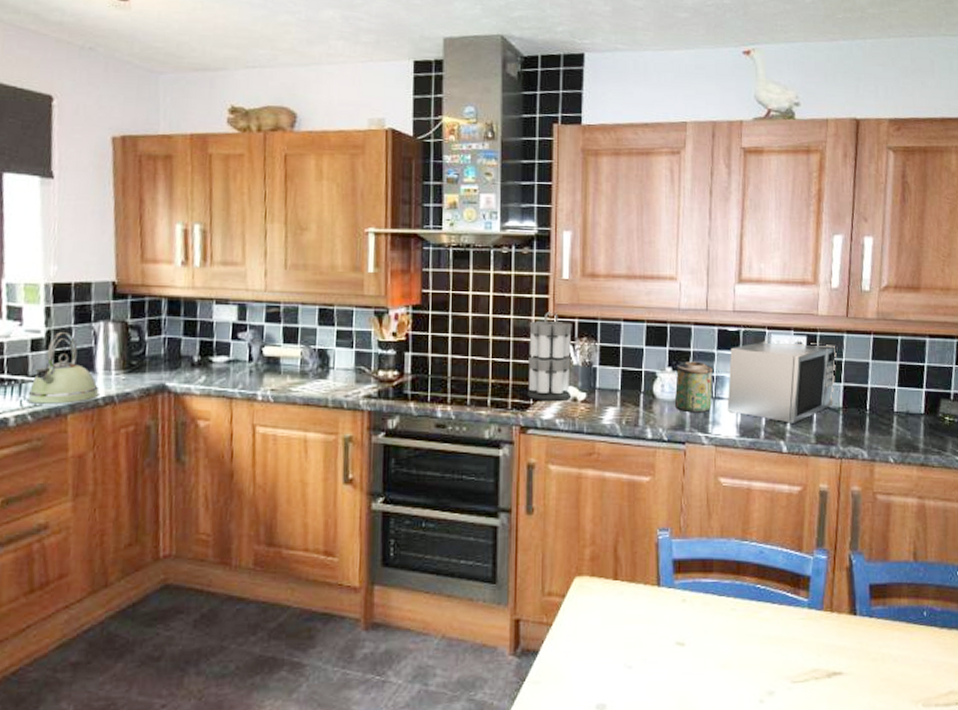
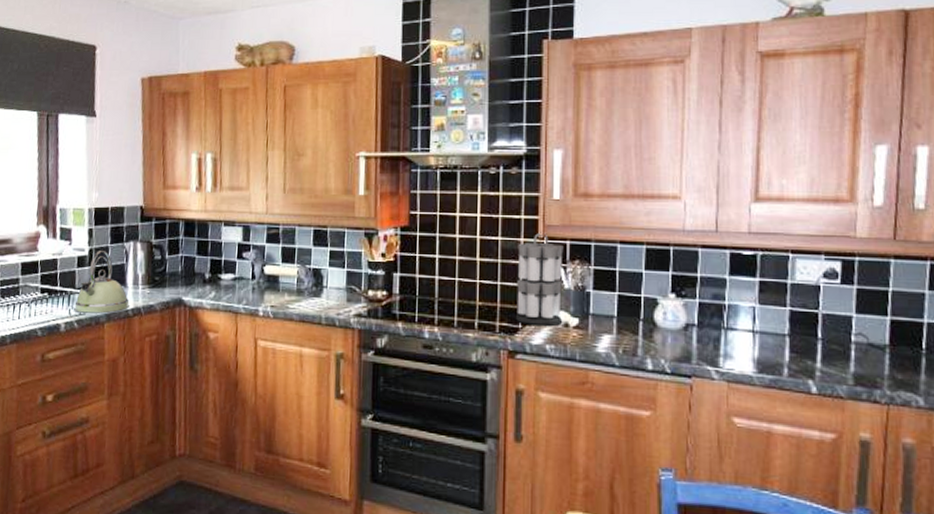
canister: present [674,361,713,413] -> none [678,287,724,345]
microwave: present [727,341,837,423] -> none [741,266,881,361]

